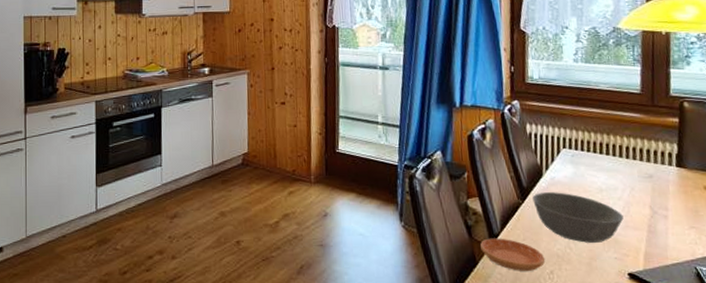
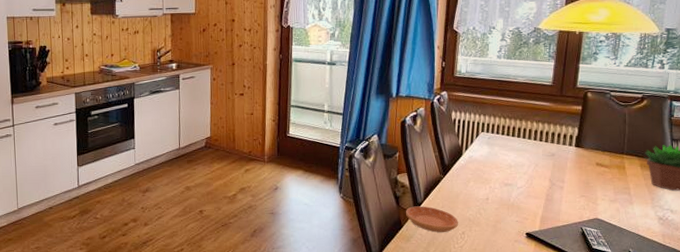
bowl: present [532,192,624,243] -> none [452,168,527,209]

